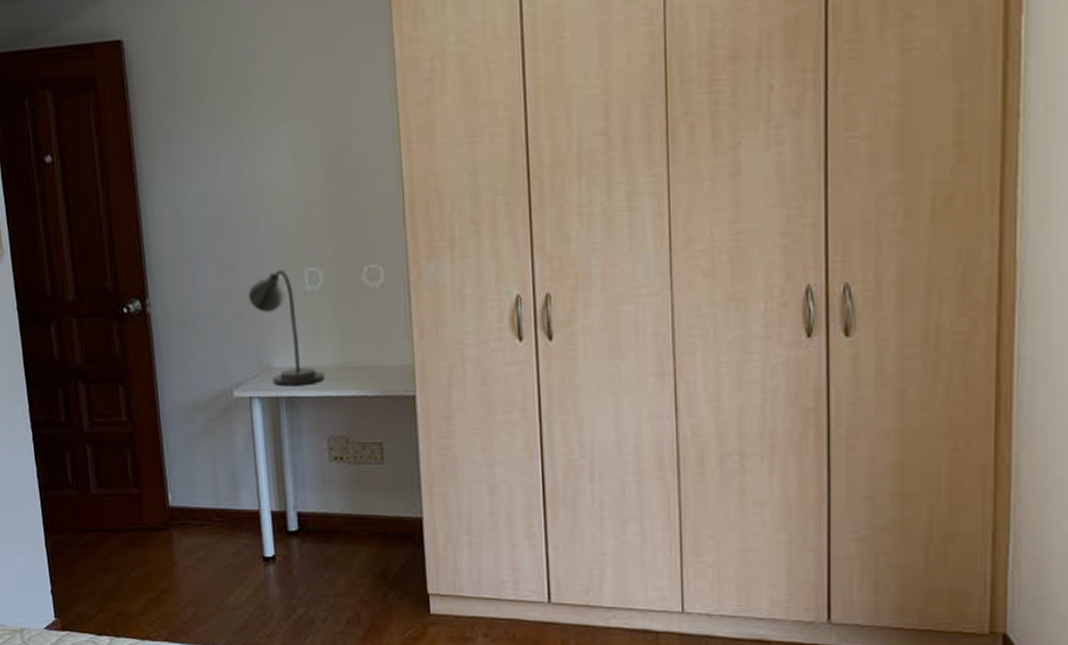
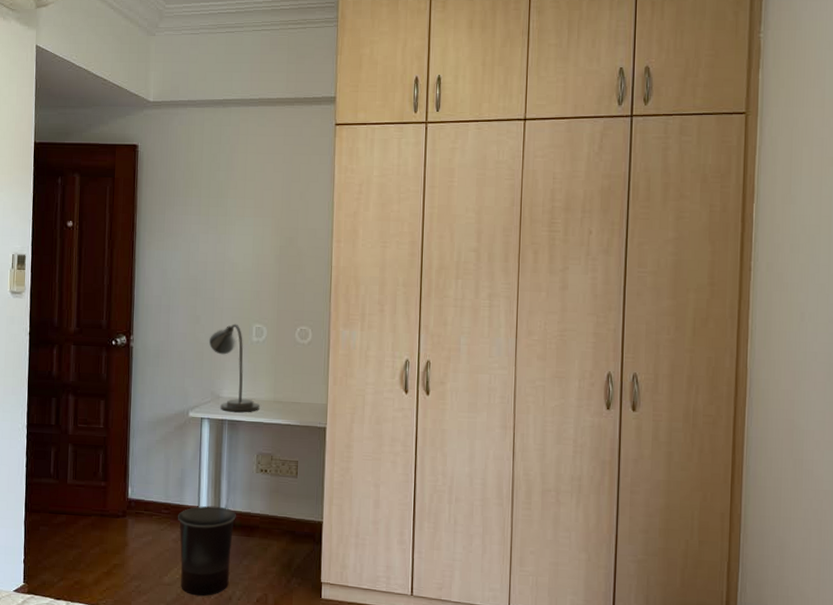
waste bin: none [235,508,309,619] -> present [178,505,236,596]

